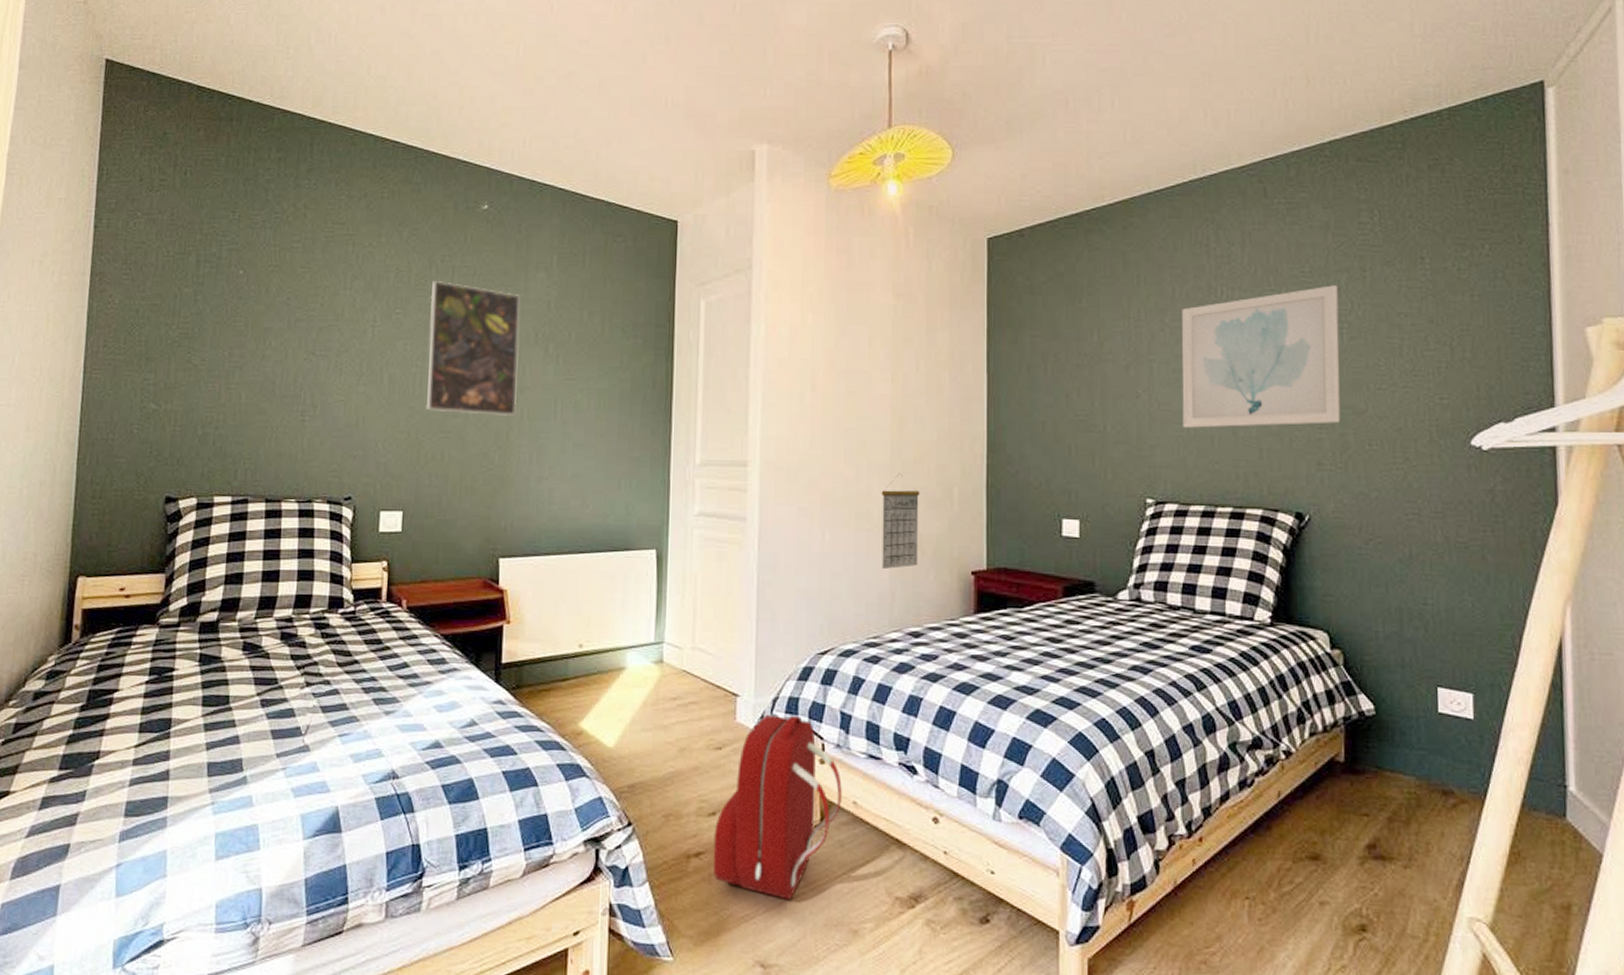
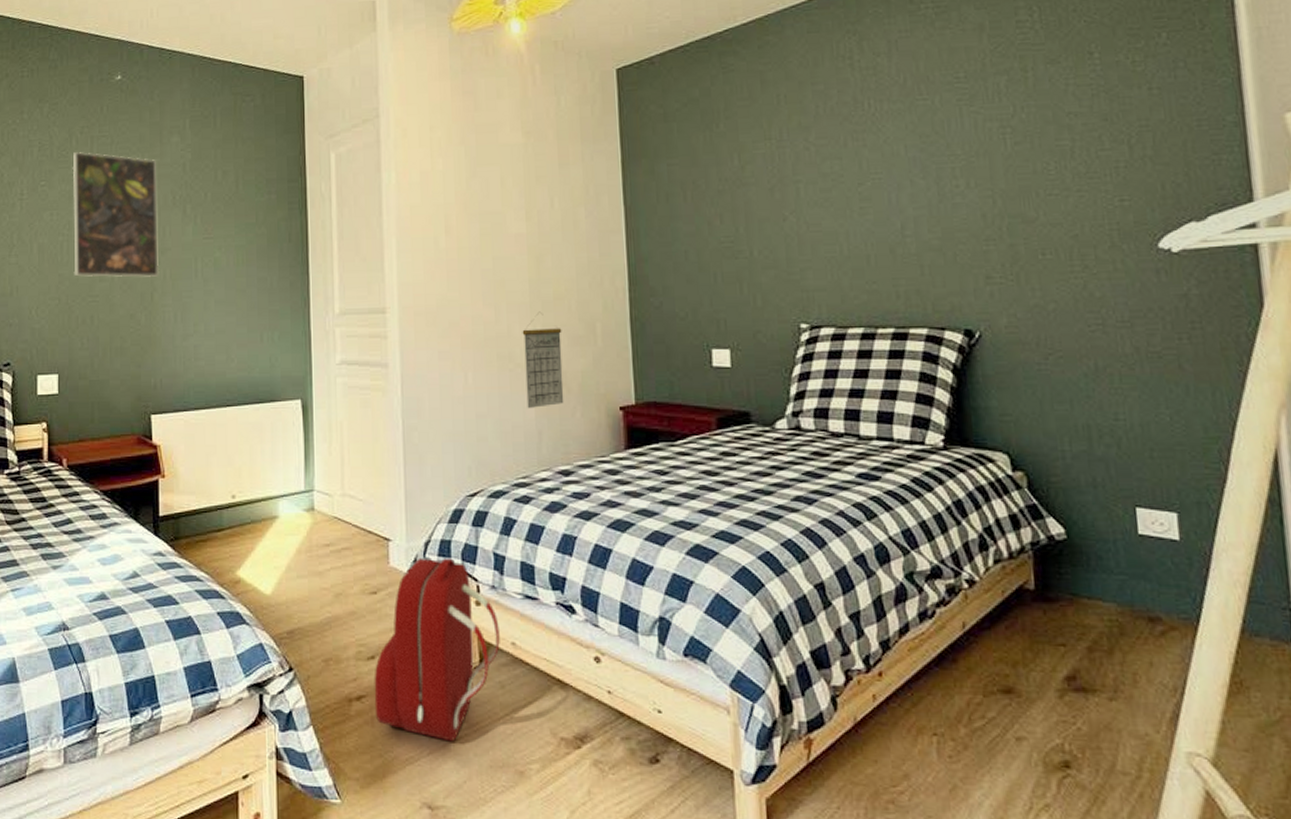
wall art: present [1181,285,1341,428] -> none [827,89,1009,248]

